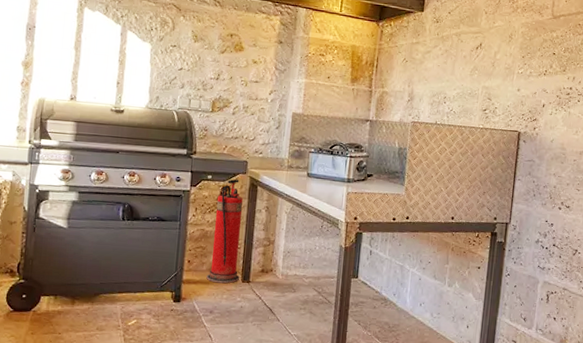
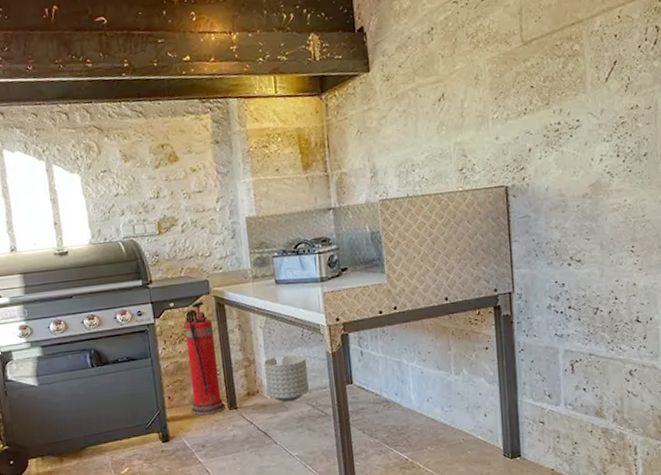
planter: none [280,241,321,285] -> present [264,354,309,402]

